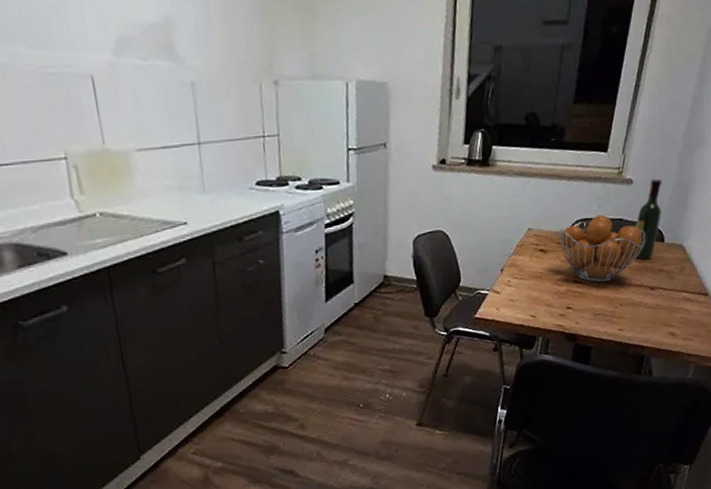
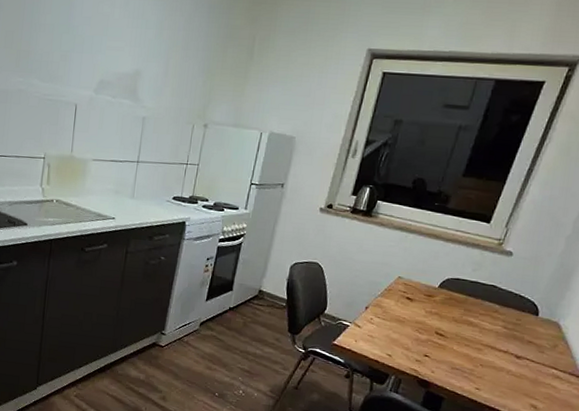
fruit basket: present [559,214,646,283] -> none [427,277,519,341]
wine bottle: present [631,178,662,260] -> none [500,255,544,329]

